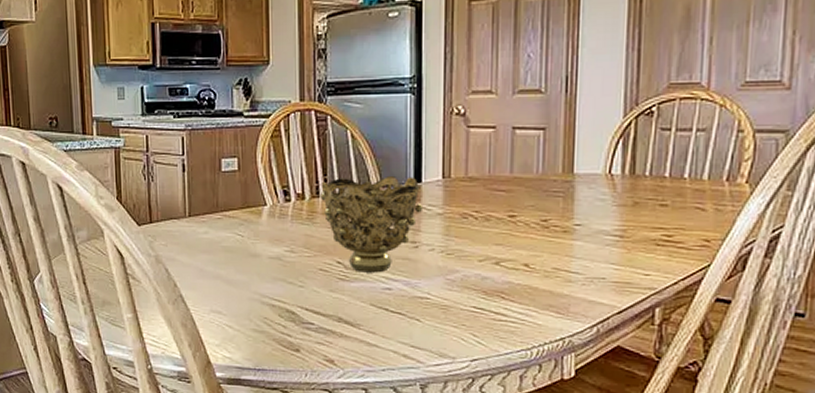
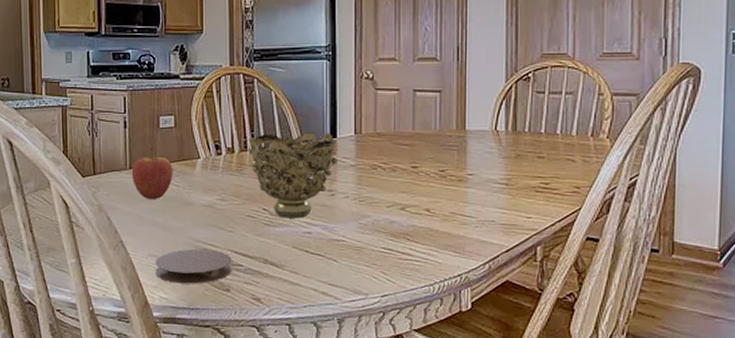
fruit: none [191,194,237,251] -> present [131,148,173,200]
coaster: none [217,304,302,343] -> present [155,248,232,284]

